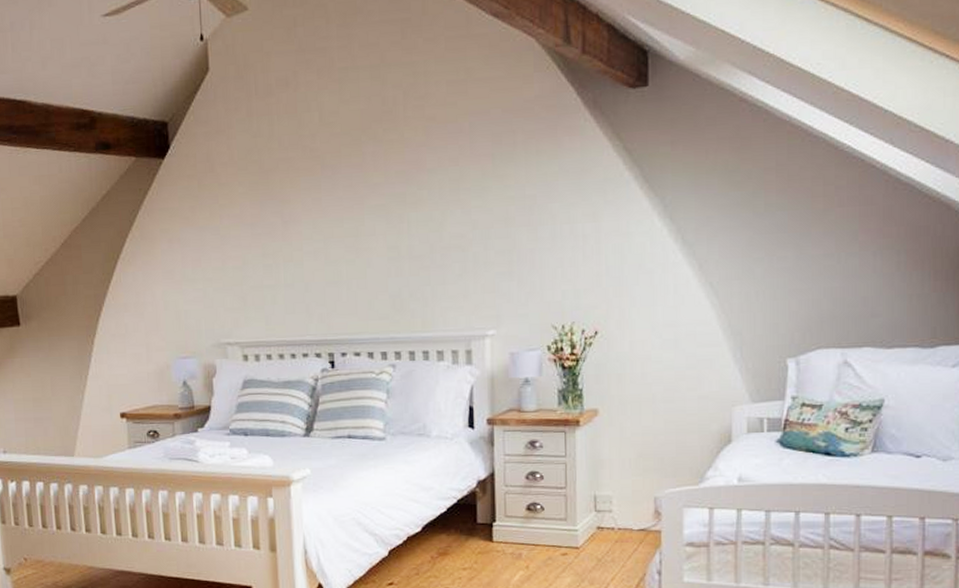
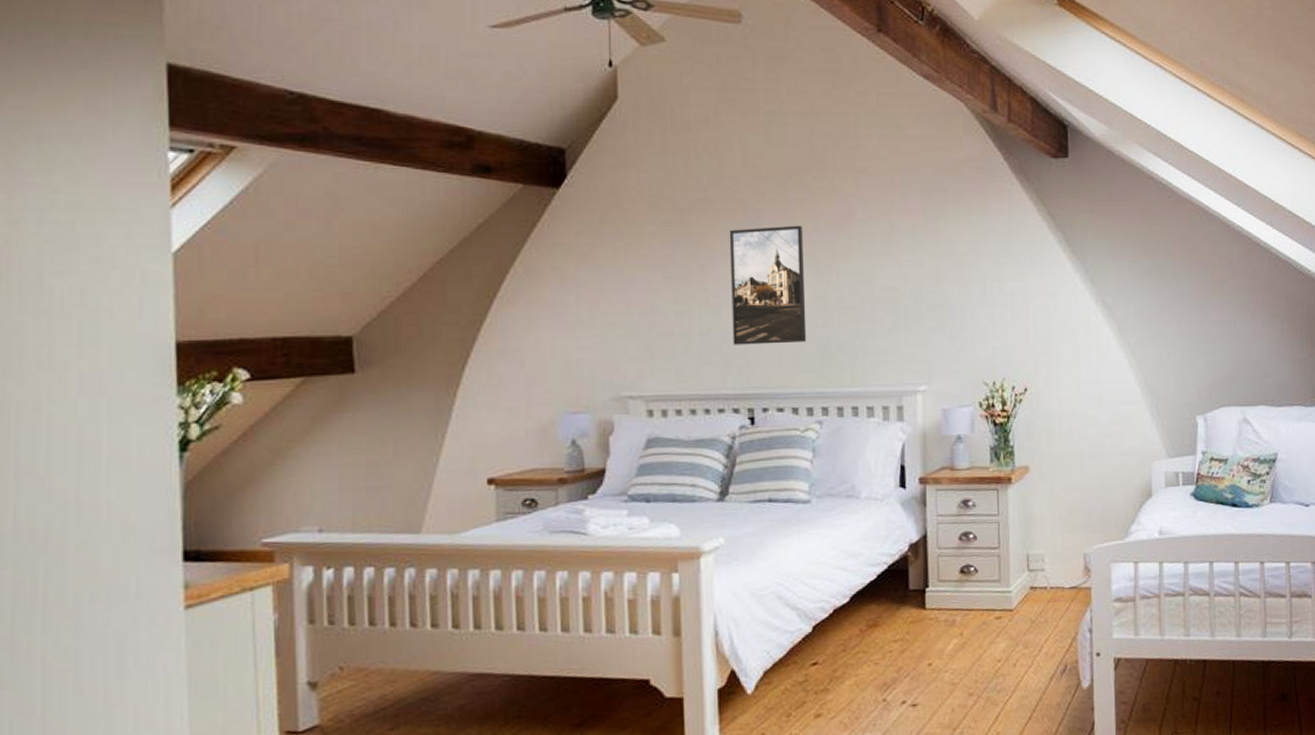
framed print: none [308,178,380,295] -> present [729,225,807,345]

